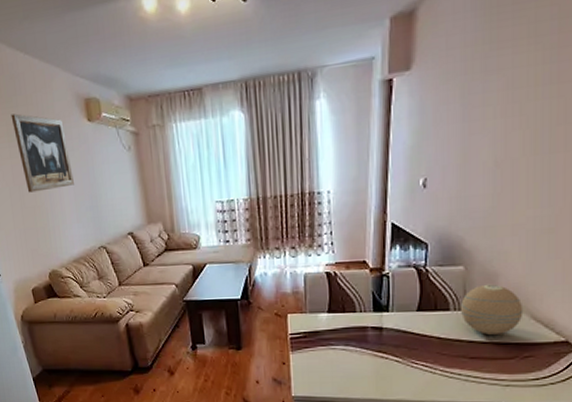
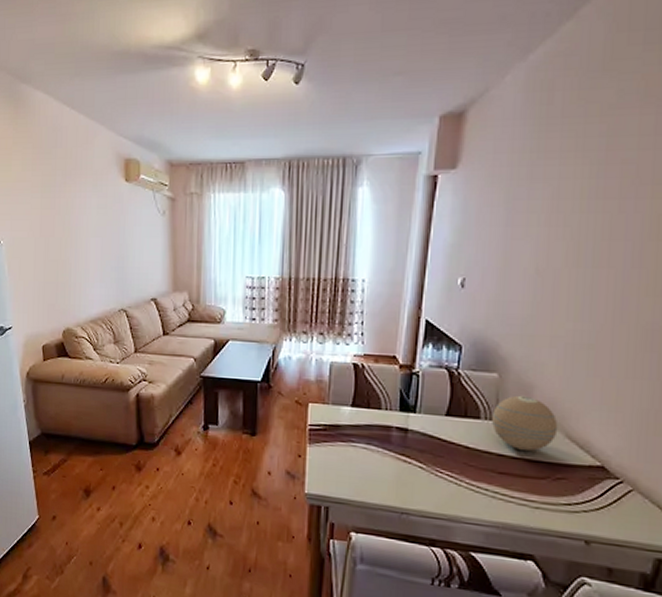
wall art: present [11,113,74,193] -> none [48,165,103,246]

